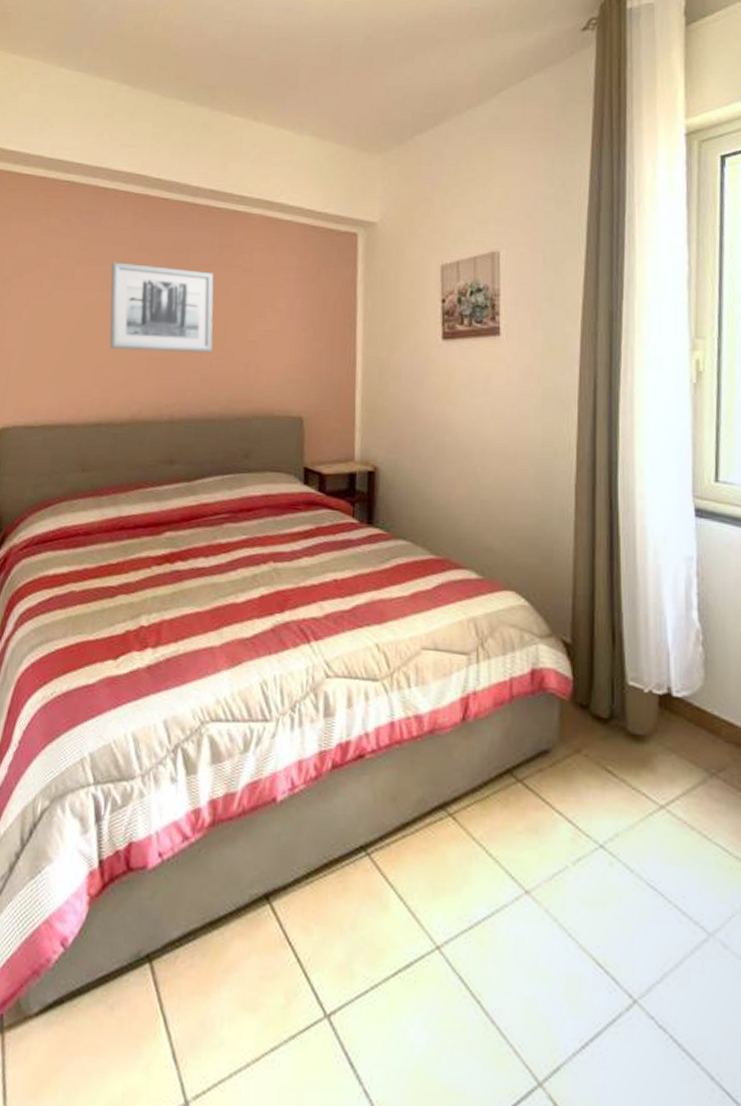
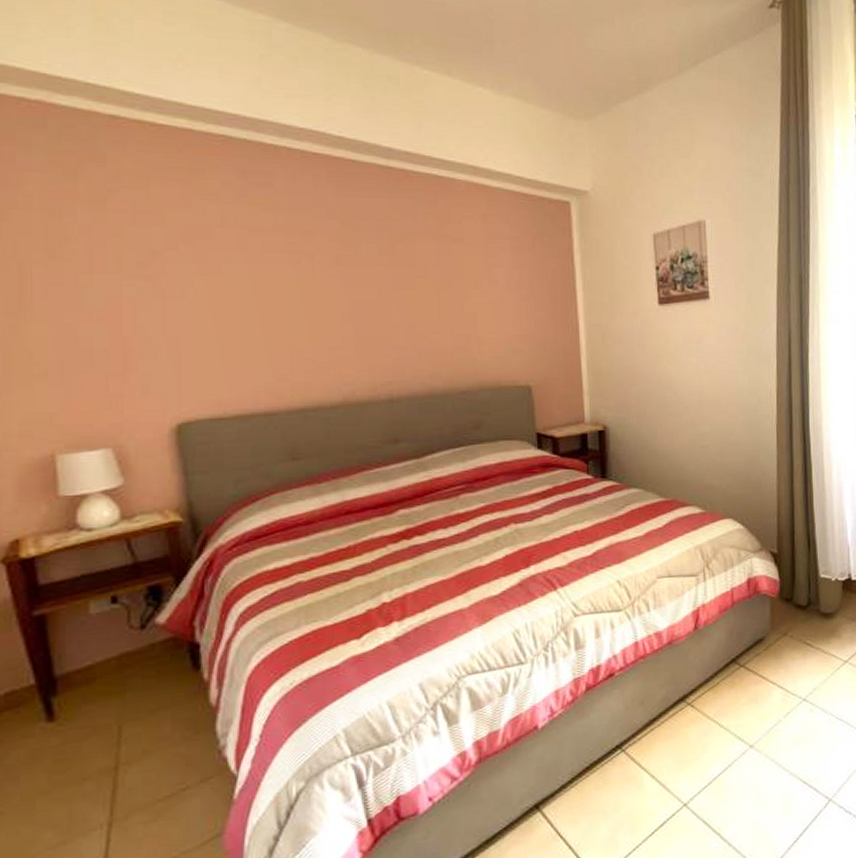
wall art: present [109,262,214,353] -> none [294,231,429,329]

